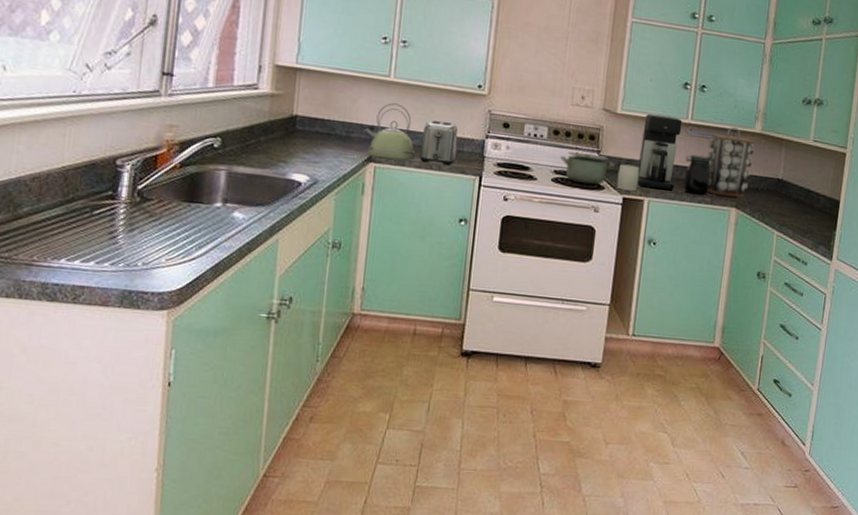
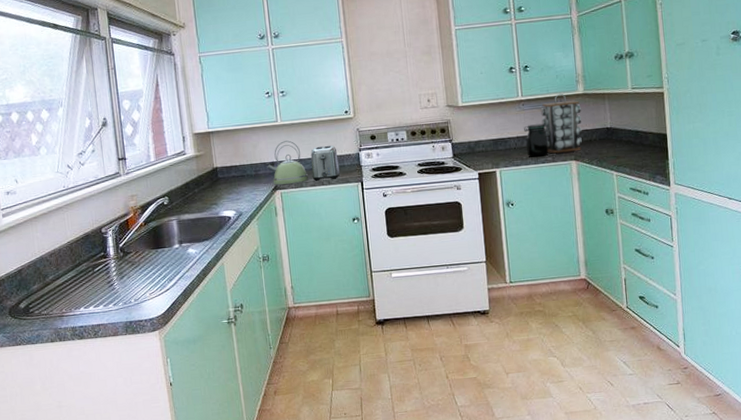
saucepan: present [560,152,615,185] -> none [421,143,466,170]
mug: present [616,164,640,192] -> none [469,145,489,168]
coffee maker: present [637,113,683,191] -> none [483,98,519,161]

